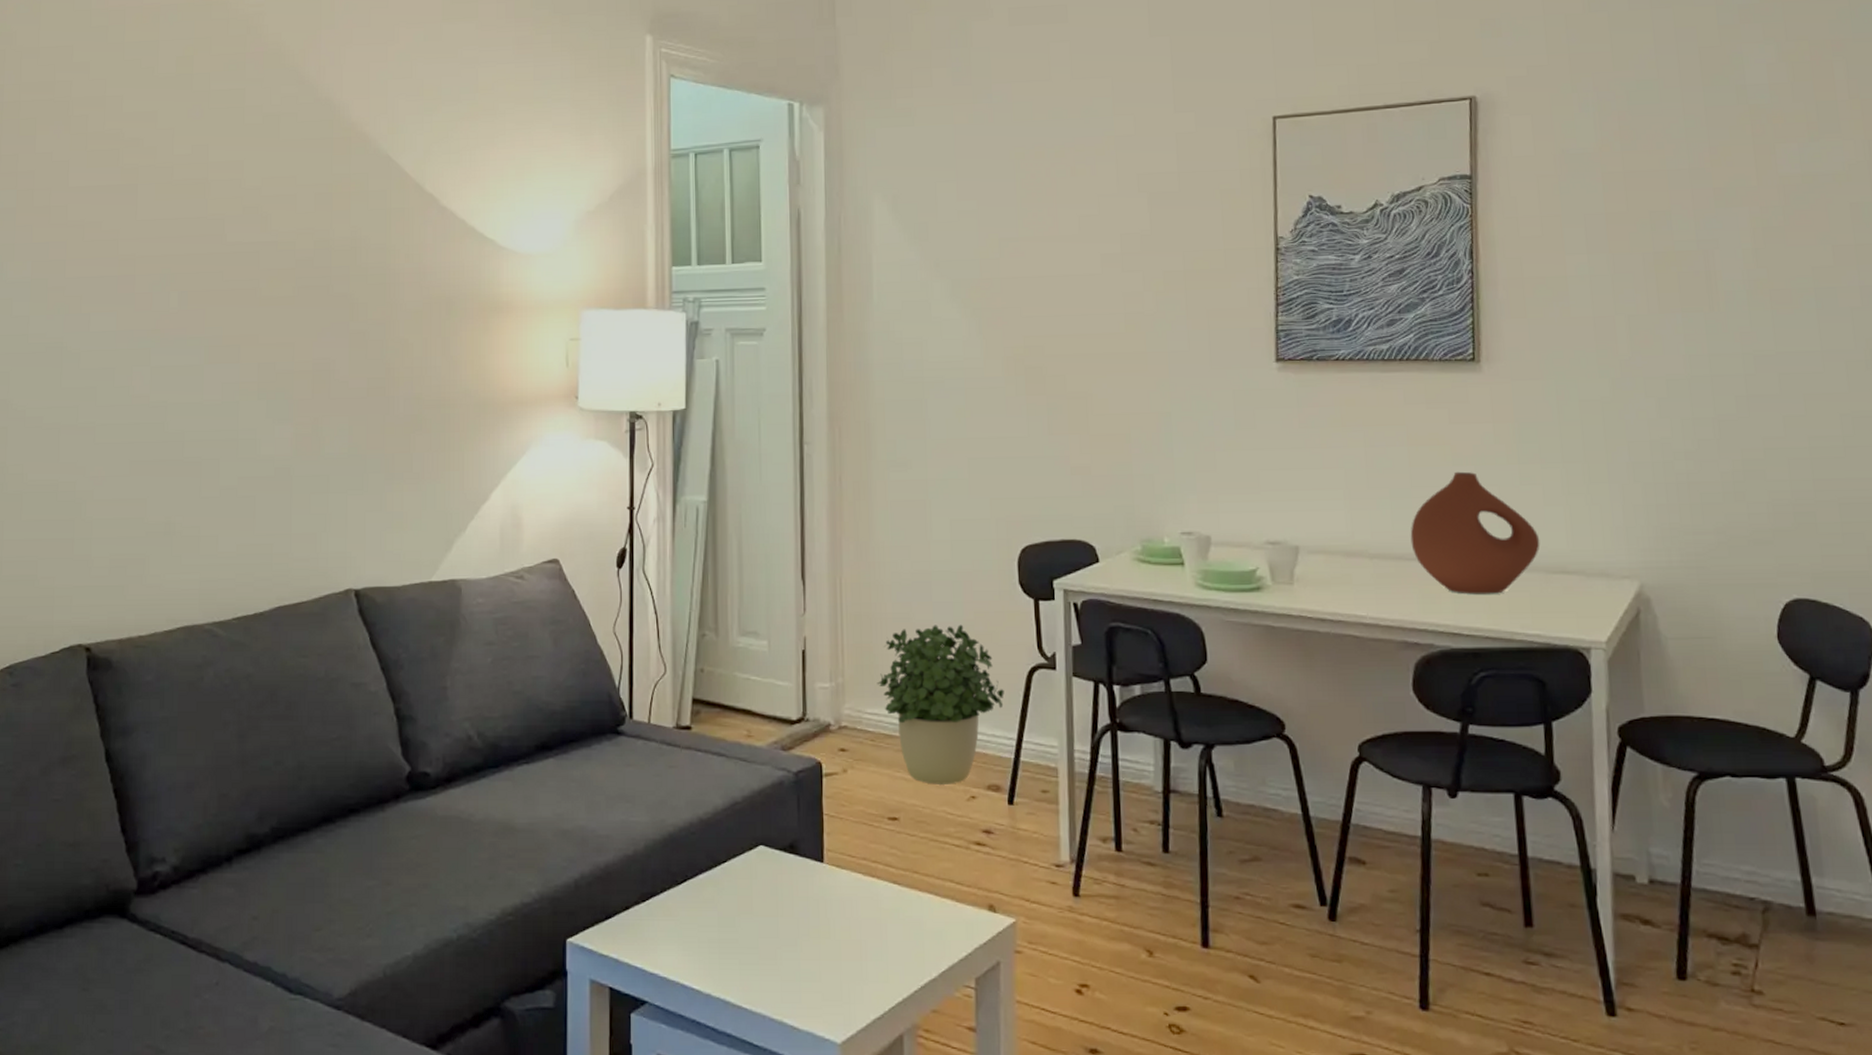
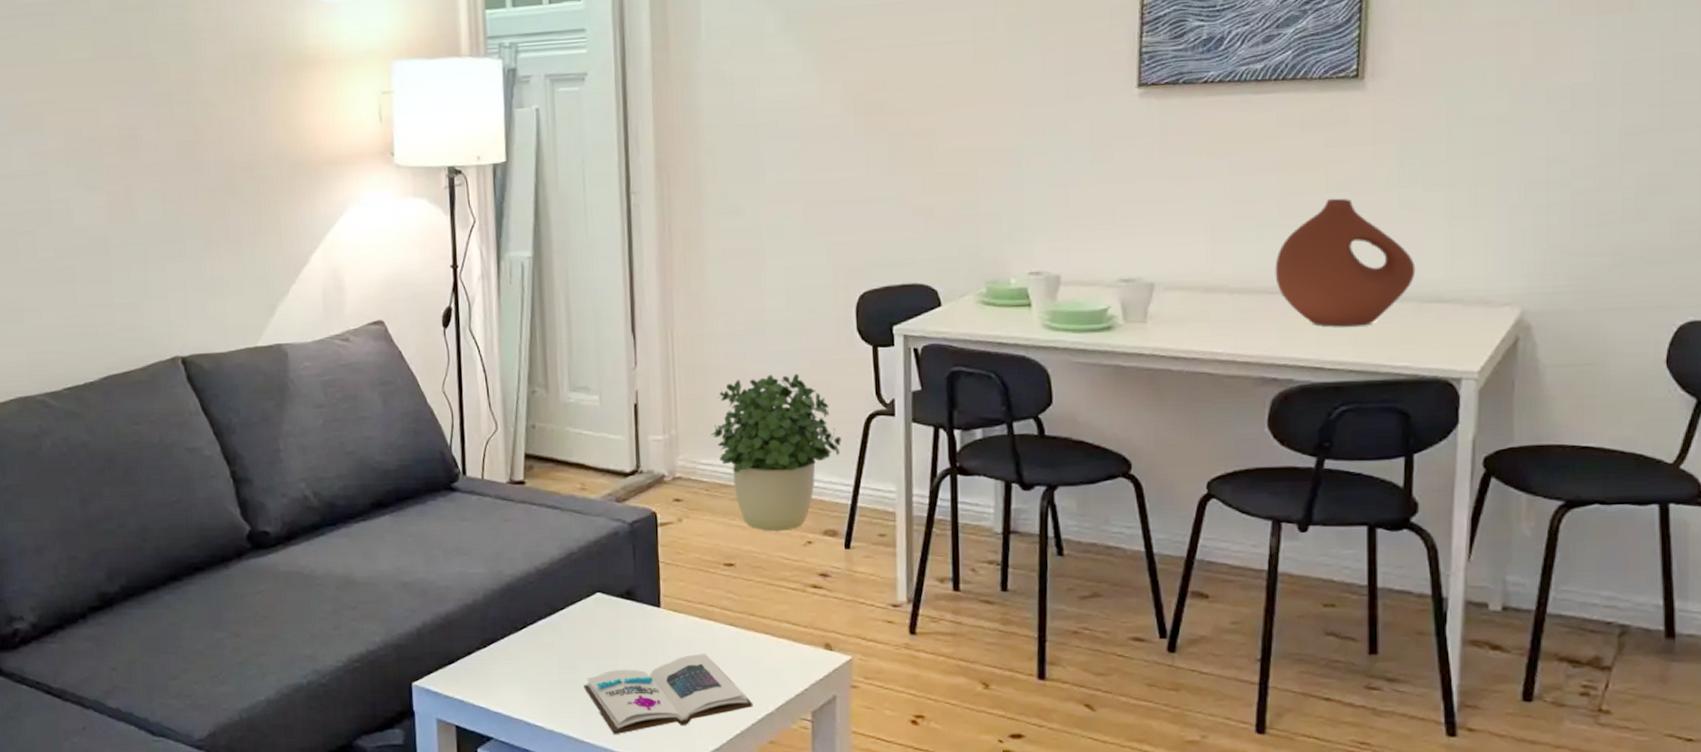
book: none [742,913,916,1001] -> present [583,653,753,735]

